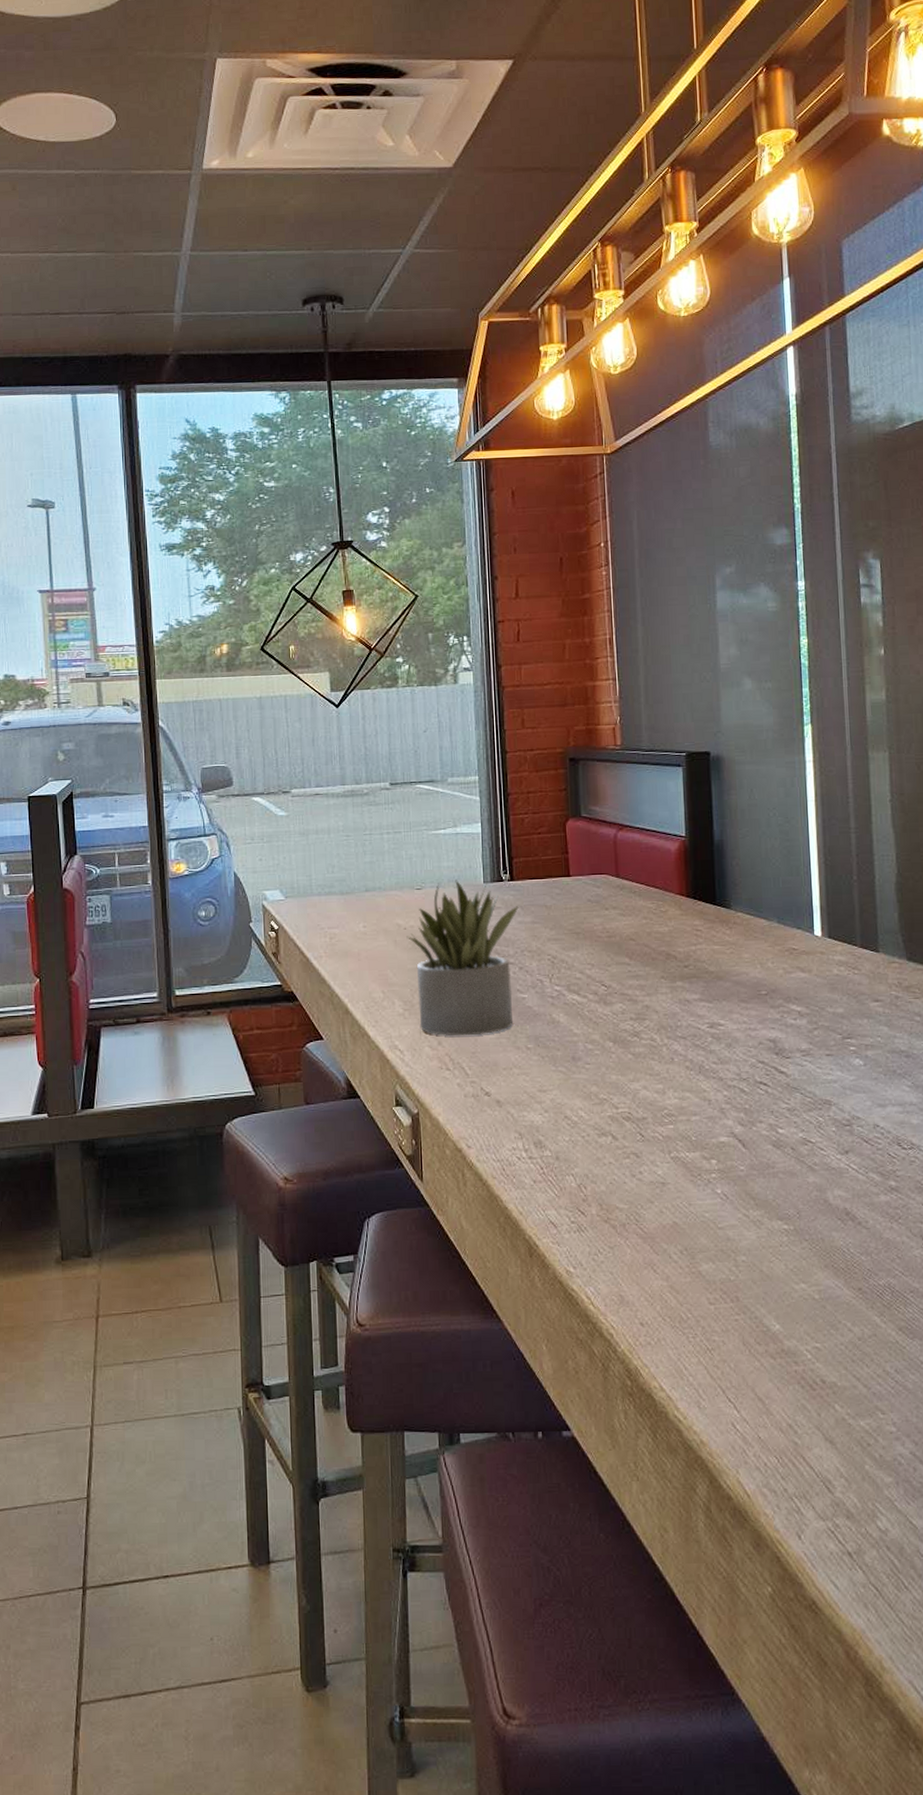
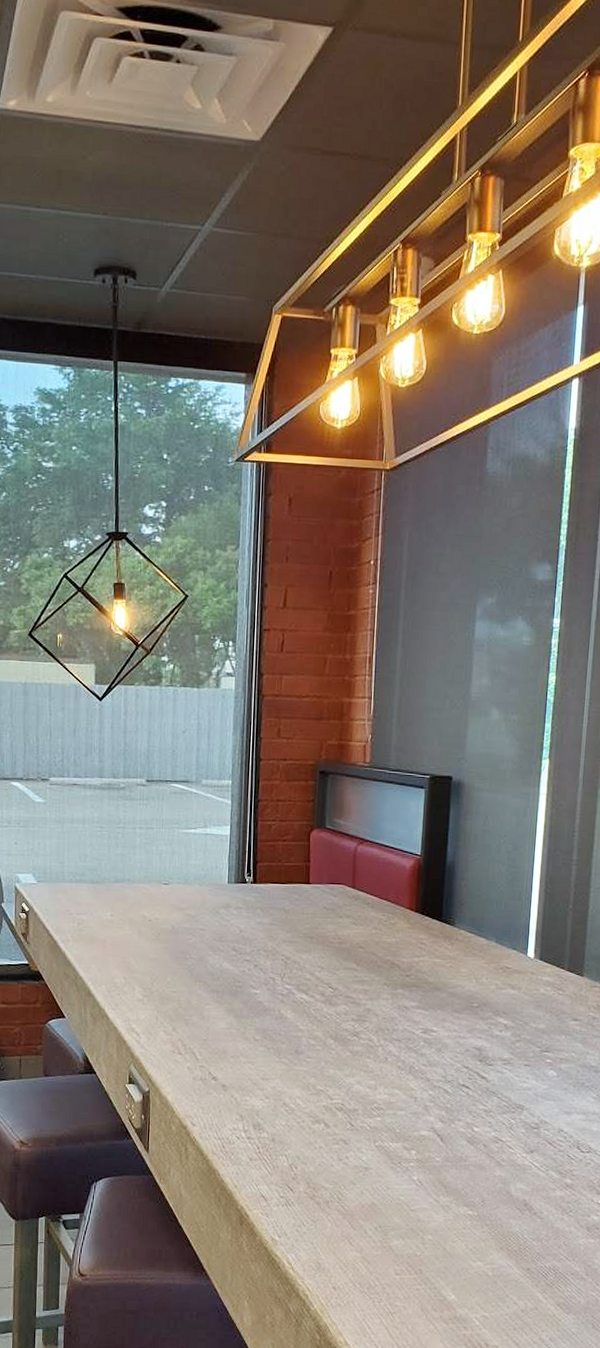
succulent plant: present [406,880,519,1036] -> none [151,878,259,1024]

